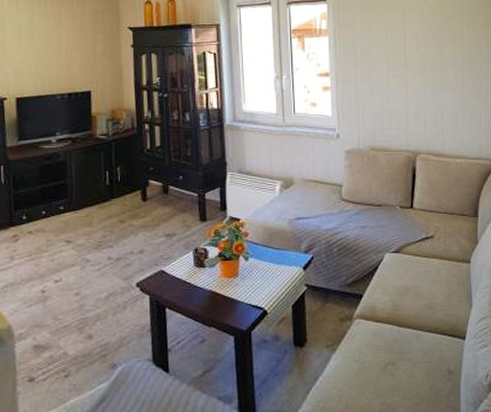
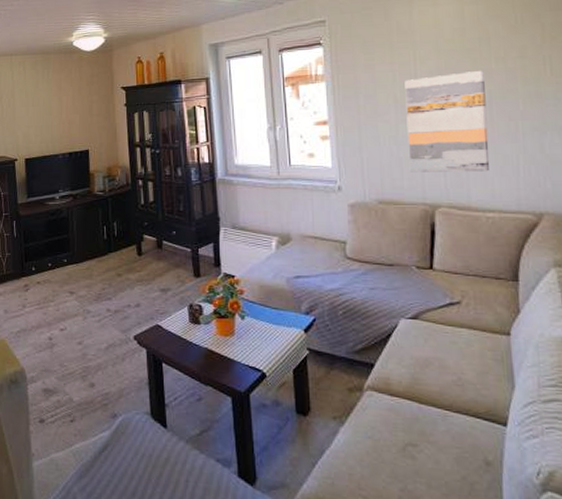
wall art: none [395,35,460,123] -> present [404,70,490,172]

